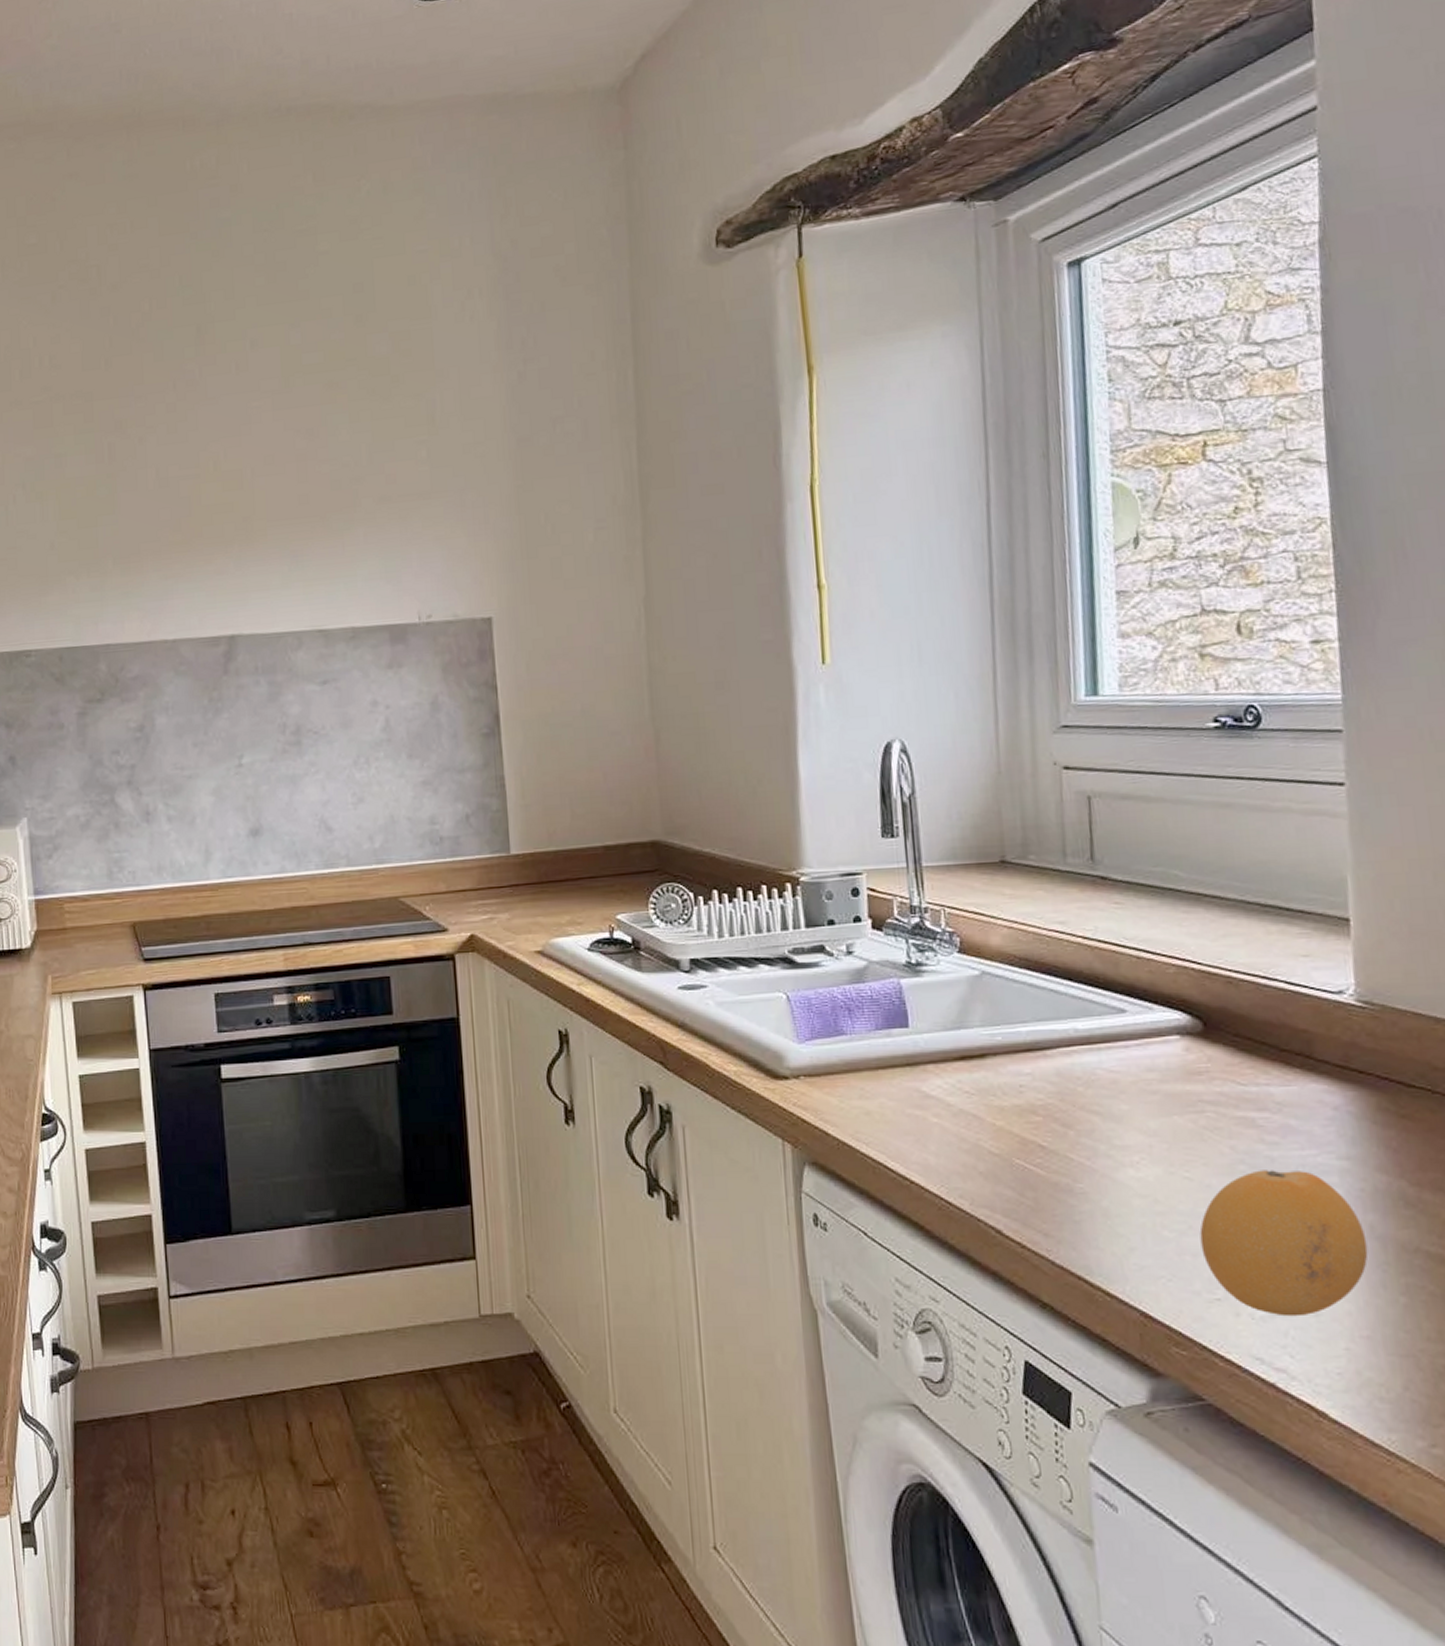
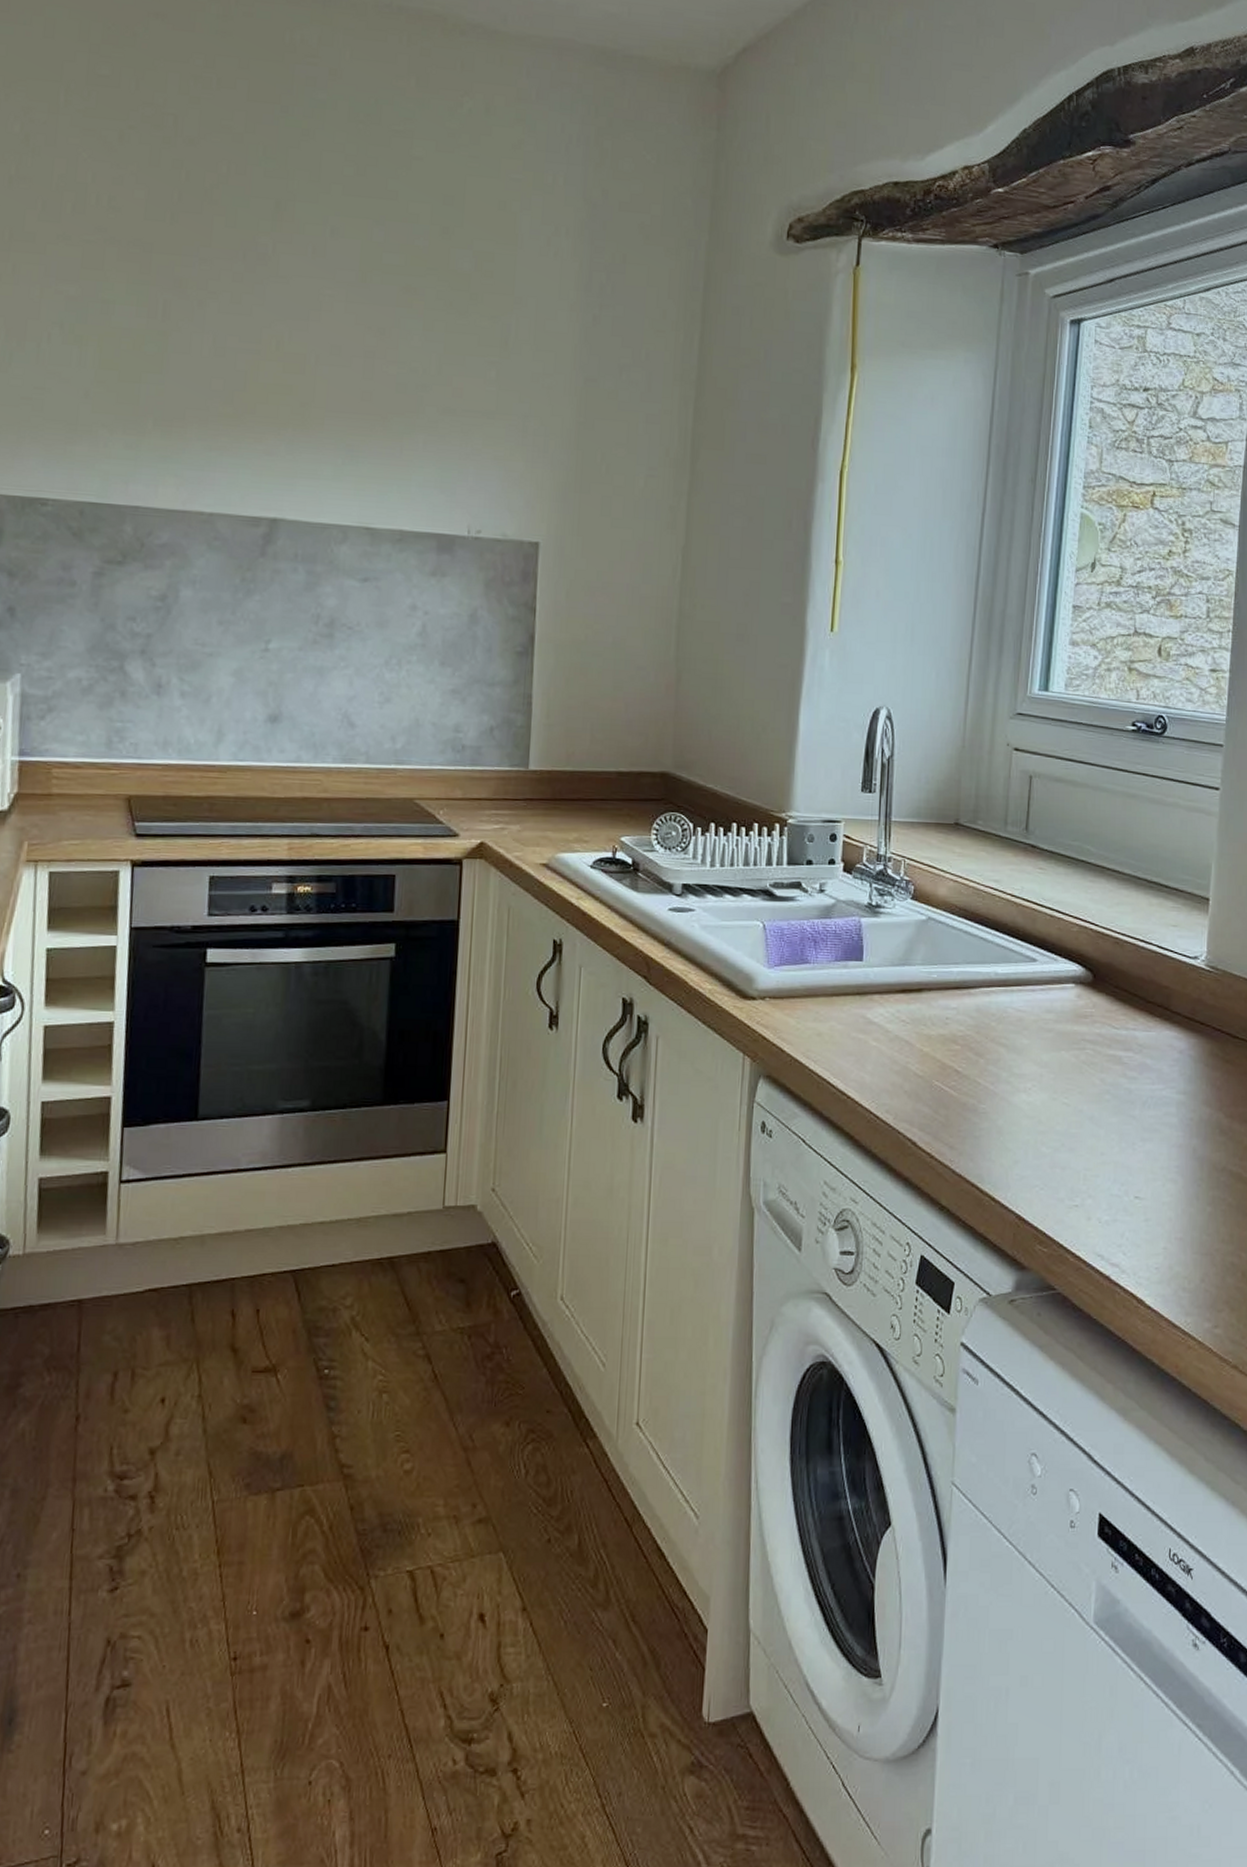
fruit: present [1199,1170,1368,1317] -> none [1069,1099,1190,1221]

